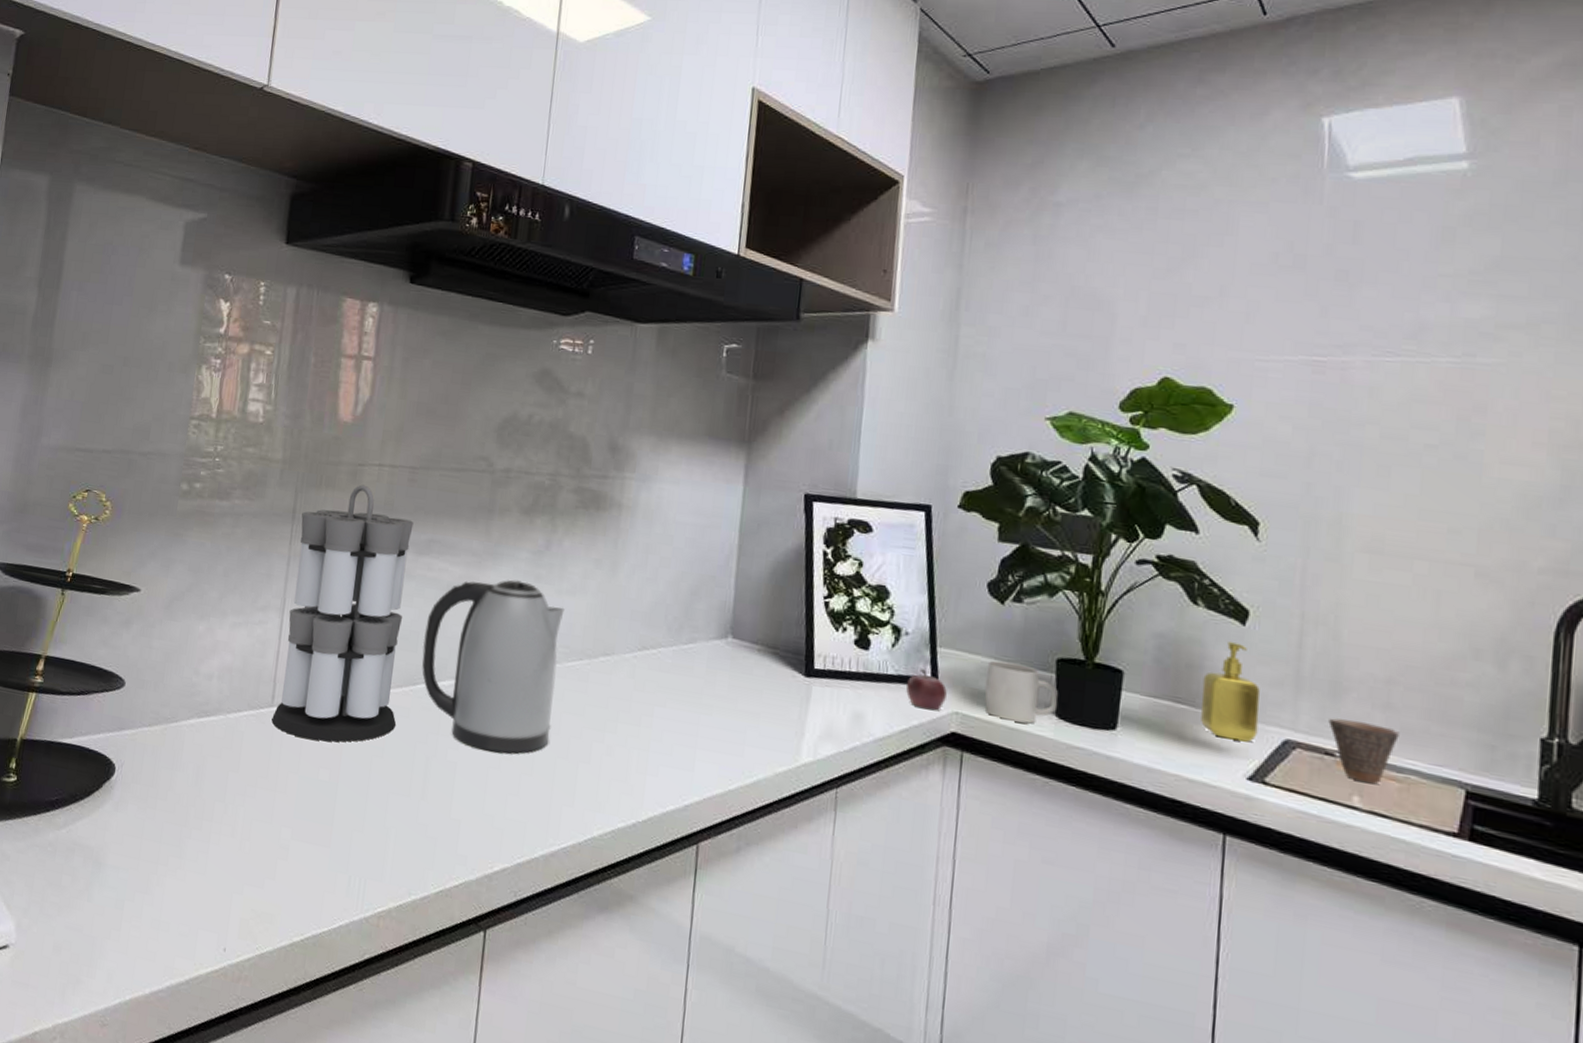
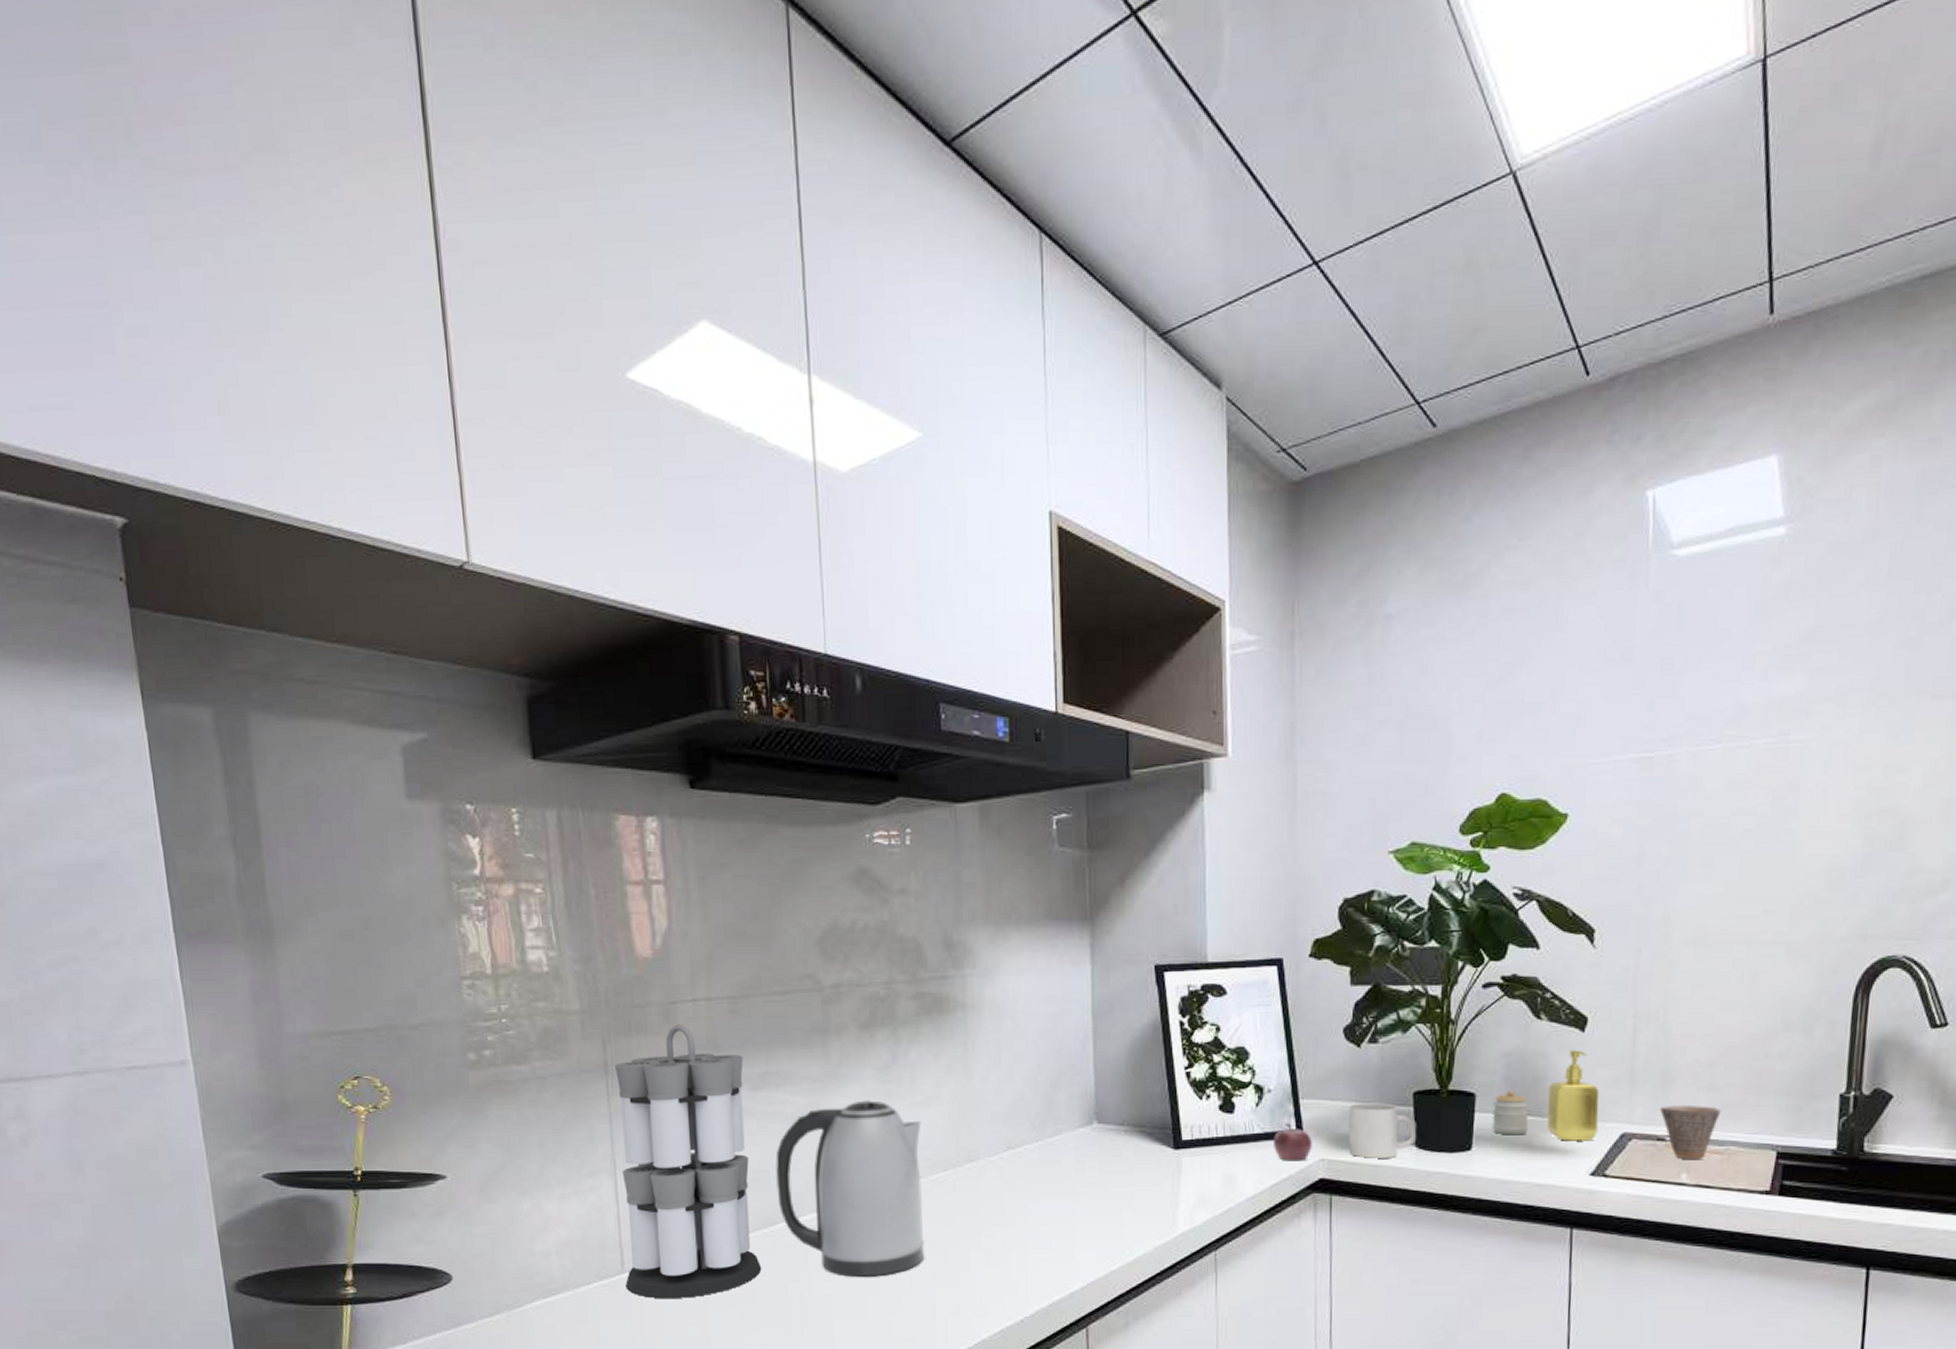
jar: none [1140,673,1181,723] -> present [1492,1090,1529,1135]

